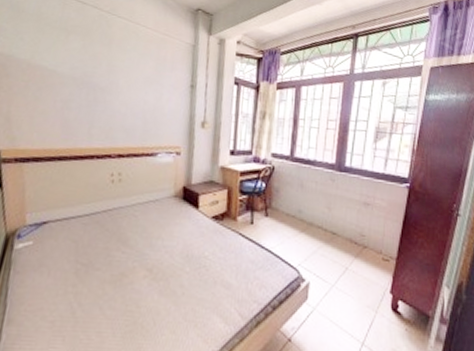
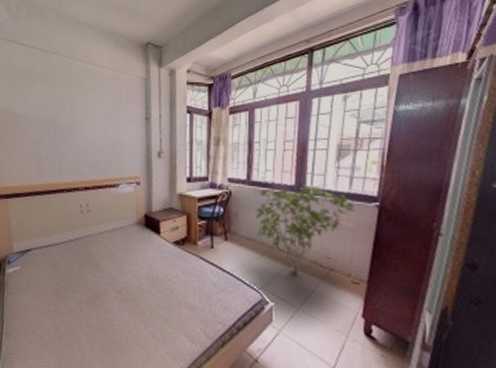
shrub: none [297,163,389,251] -> present [256,185,356,274]

